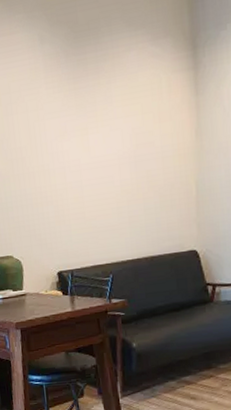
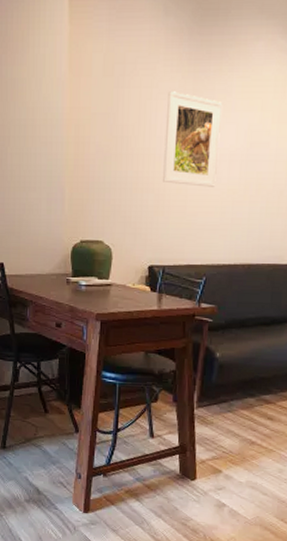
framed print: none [53,109,110,194] -> present [162,91,223,187]

